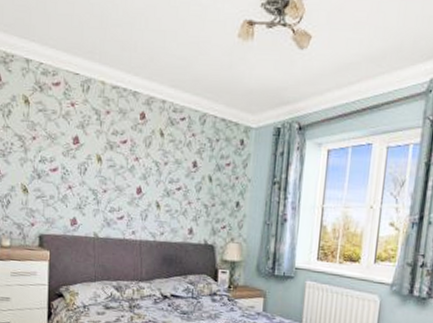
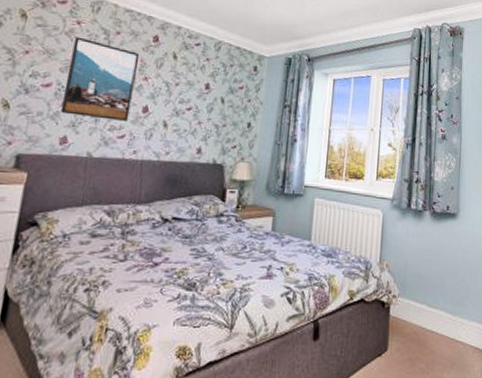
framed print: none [68,119,128,203] -> present [60,36,139,121]

